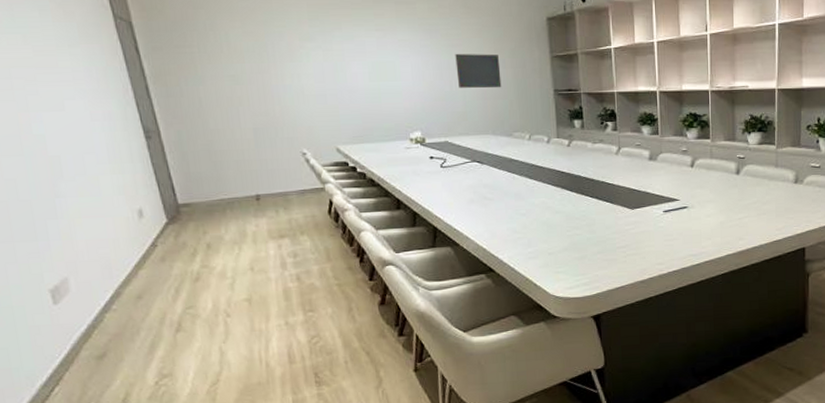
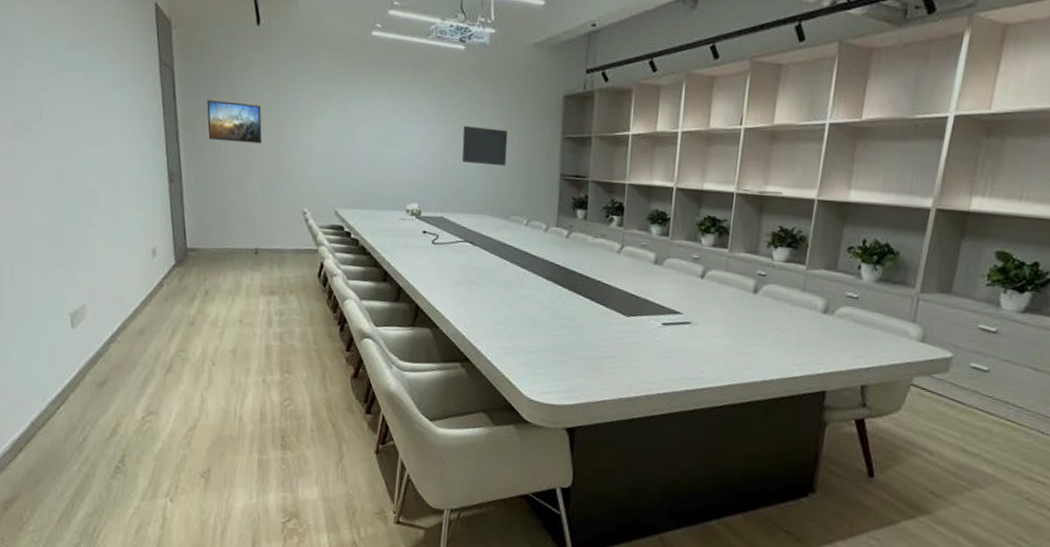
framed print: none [176,51,245,92] -> present [207,100,262,144]

